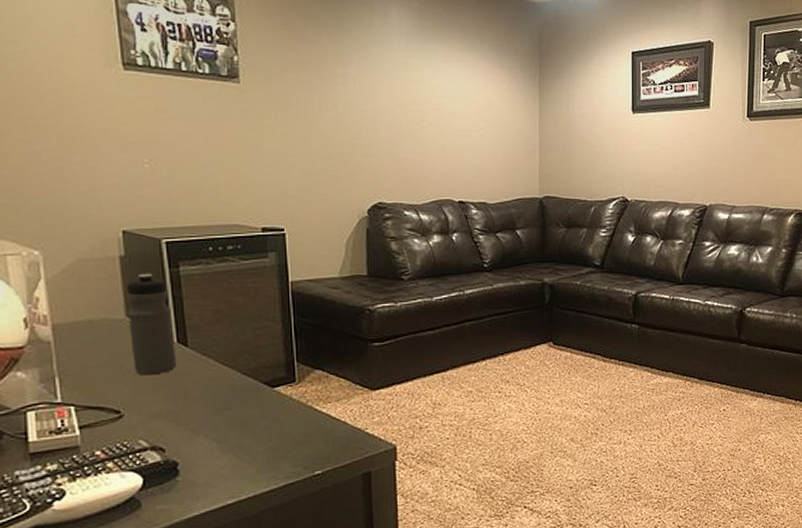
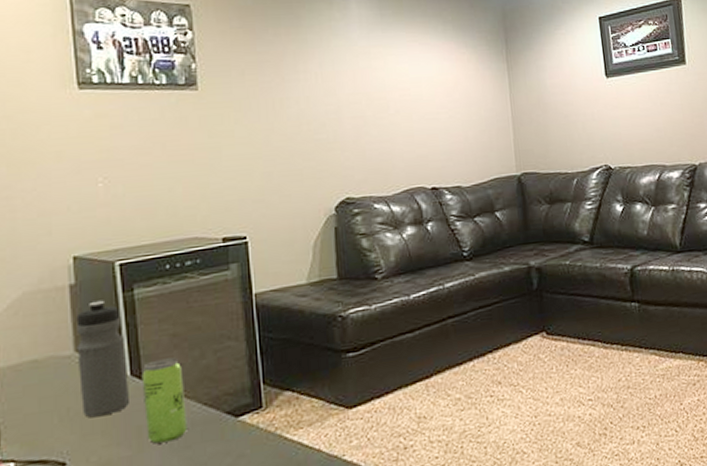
beverage can: none [187,330,228,403] -> present [141,357,187,444]

